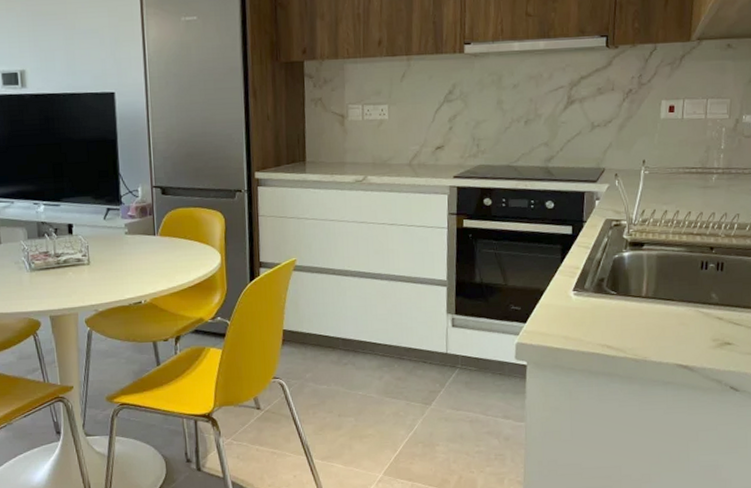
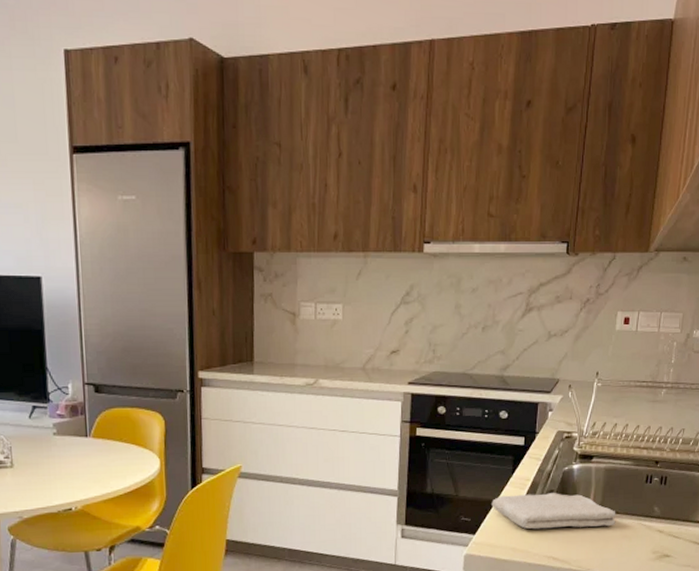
washcloth: none [541,281,672,318] -> present [491,493,616,530]

